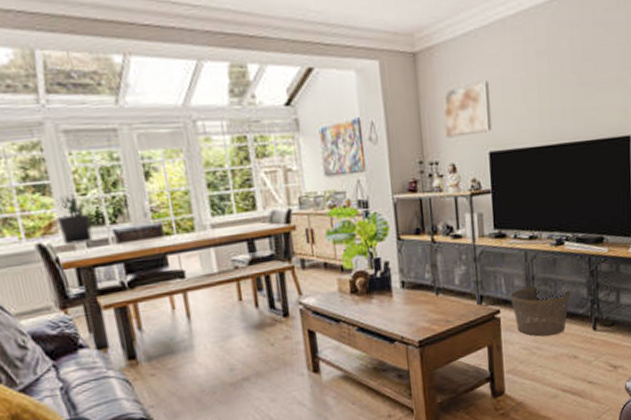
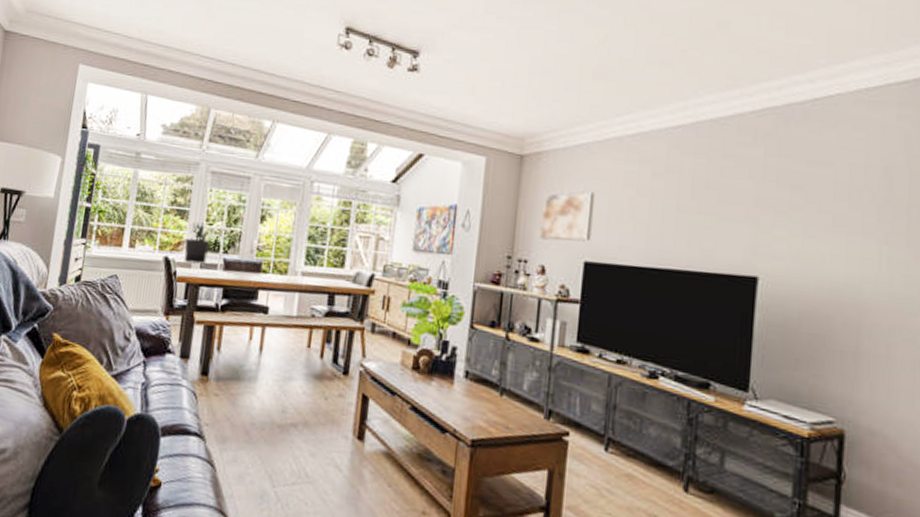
basket: present [510,286,570,337] -> none [584,414,658,482]

